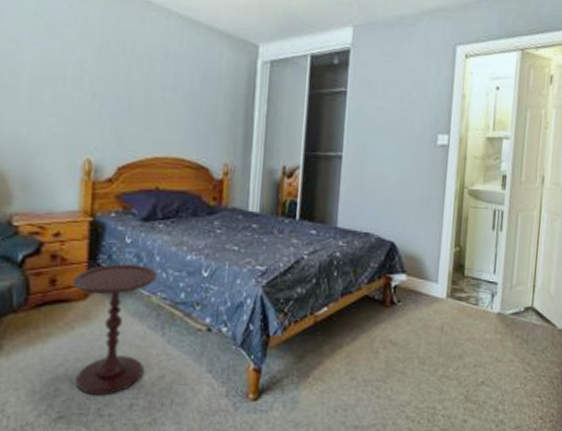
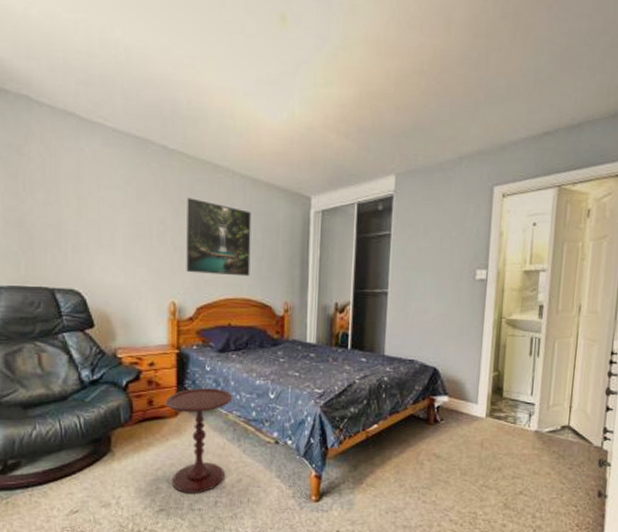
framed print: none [106,37,189,133] -> present [186,198,252,277]

